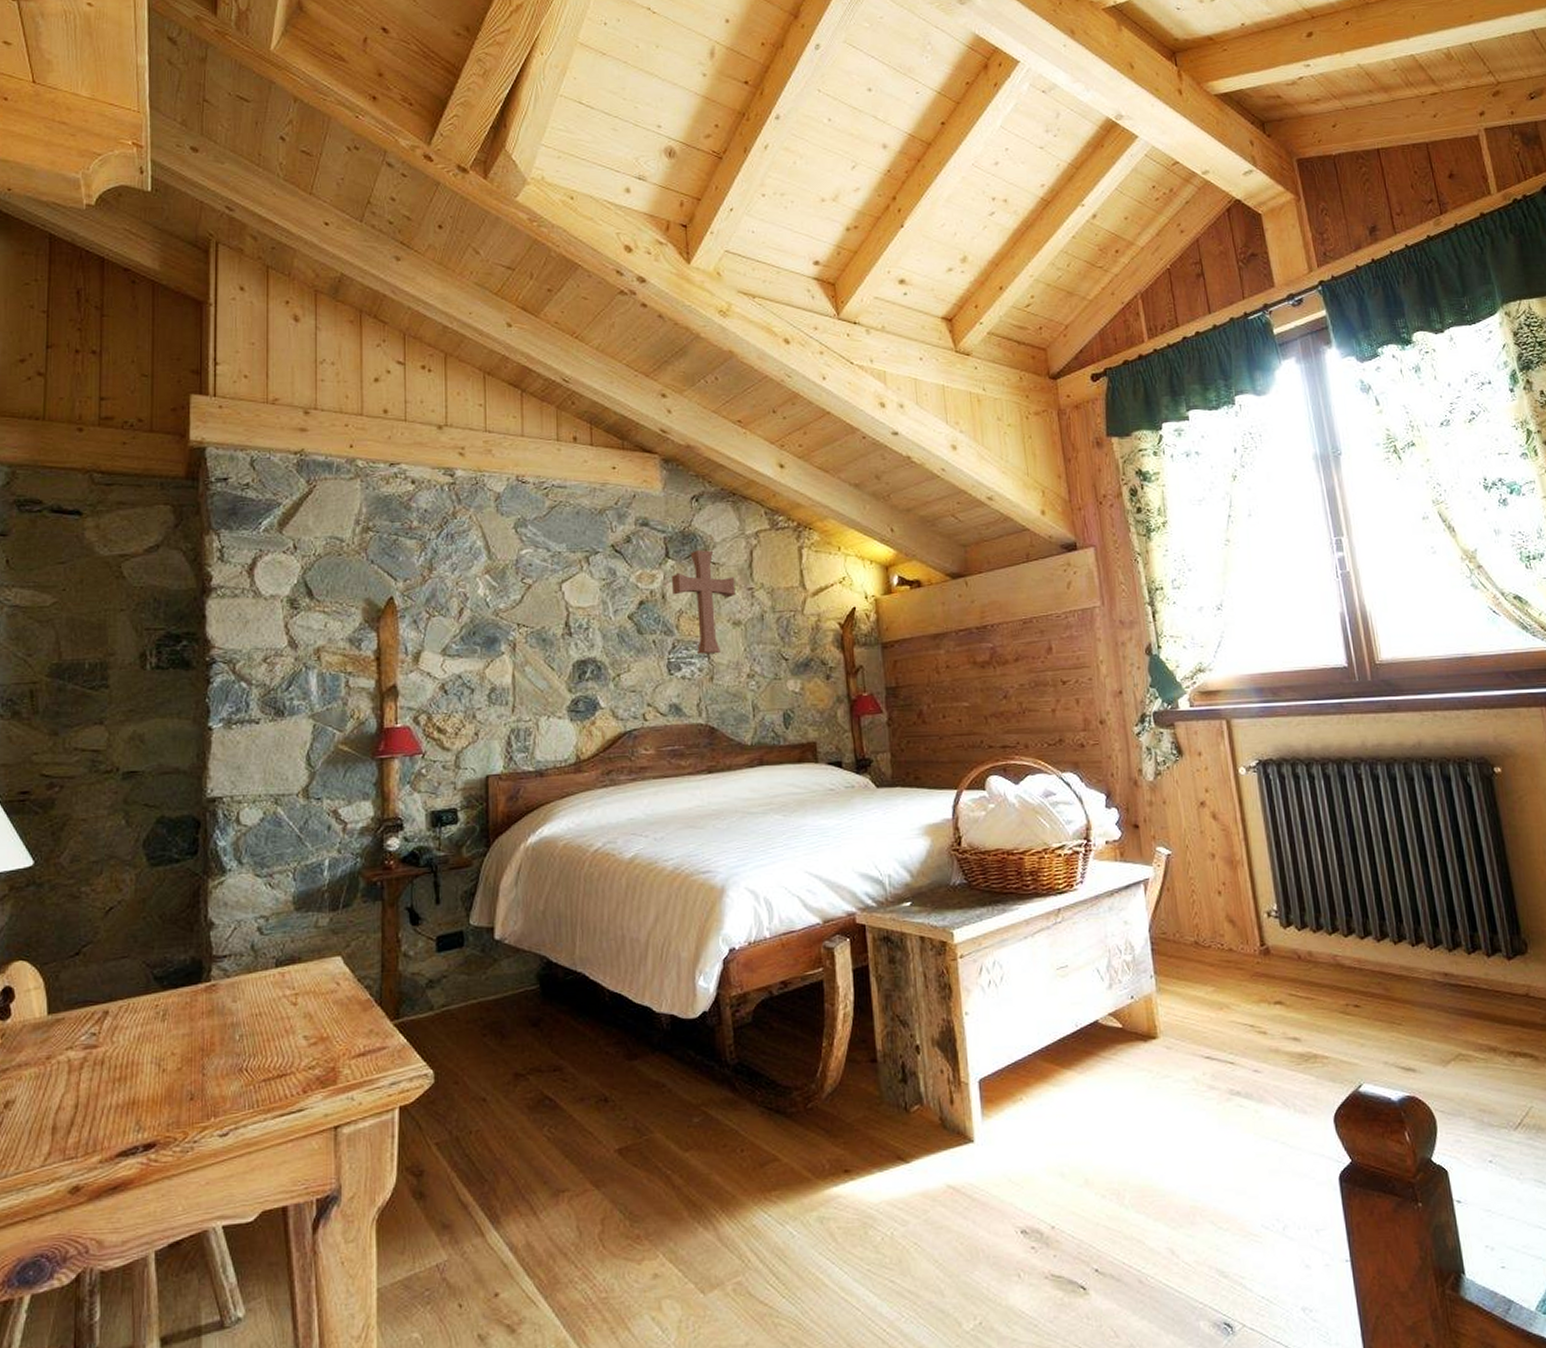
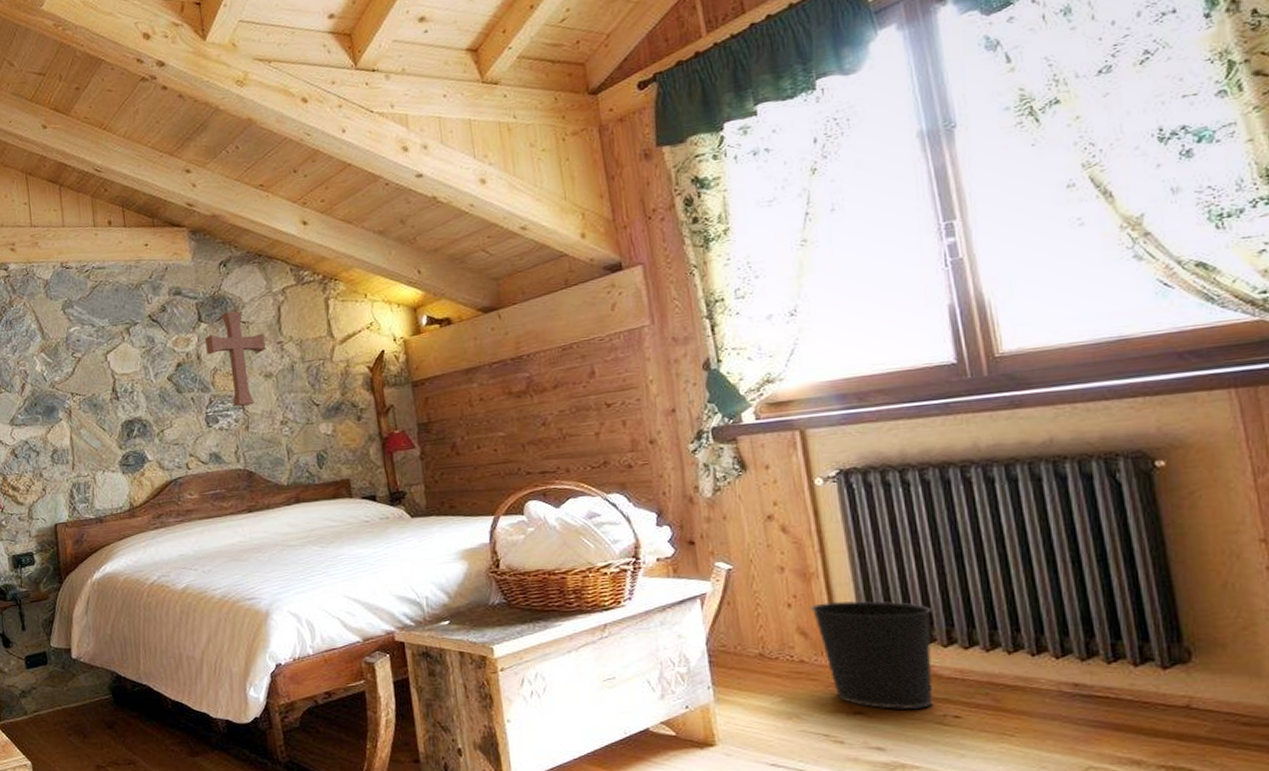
wastebasket: none [1237,889,1338,1000] -> present [811,600,933,710]

